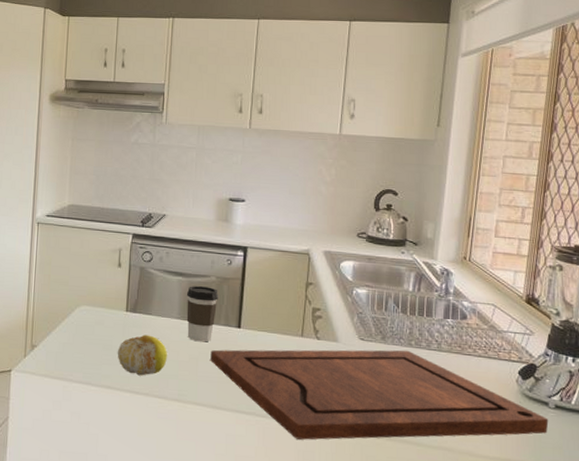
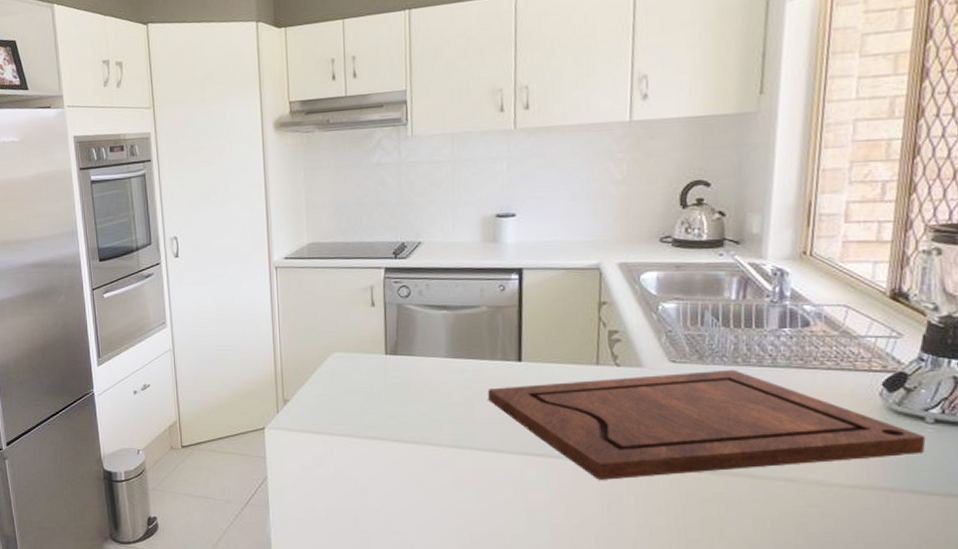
fruit: present [117,334,167,376] -> none [379,378,437,423]
coffee cup: present [186,286,218,342] -> none [453,318,492,381]

